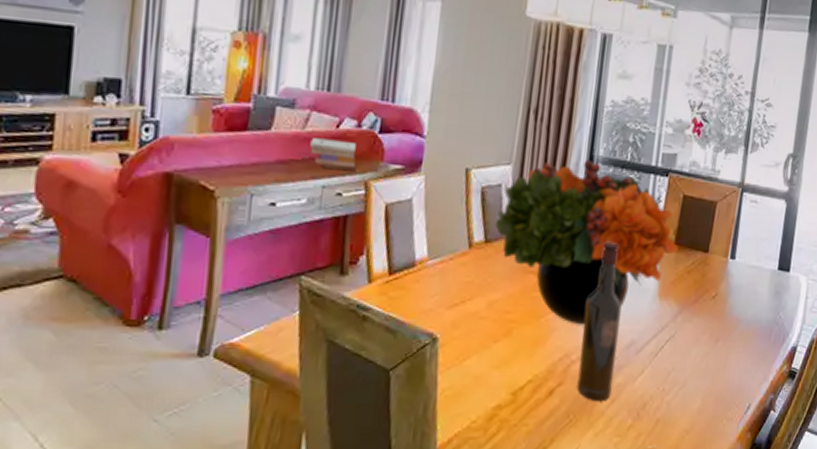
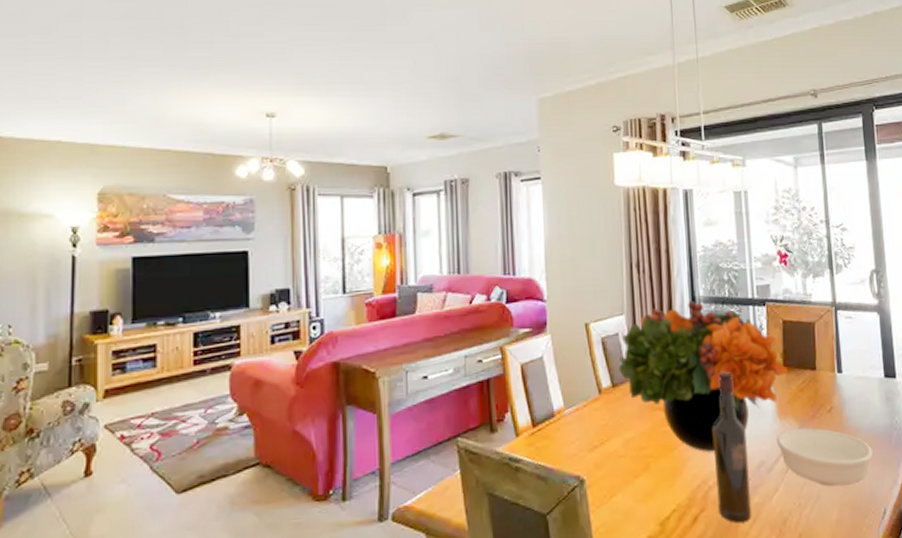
books: present [309,138,357,172] -> none [449,314,492,342]
bowl: none [651,311,750,376] -> present [776,428,873,487]

